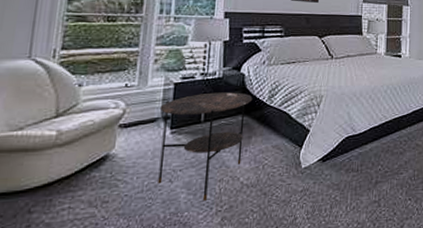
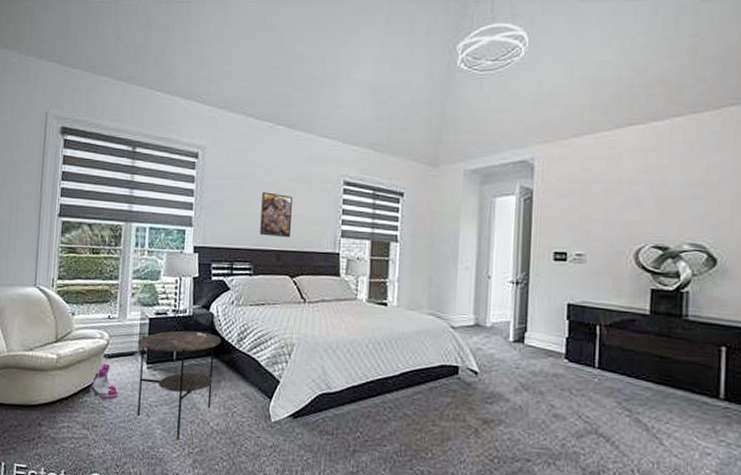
boots: none [99,134,135,173] -> present [90,364,118,400]

